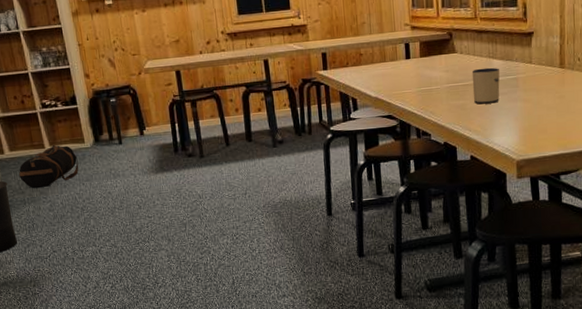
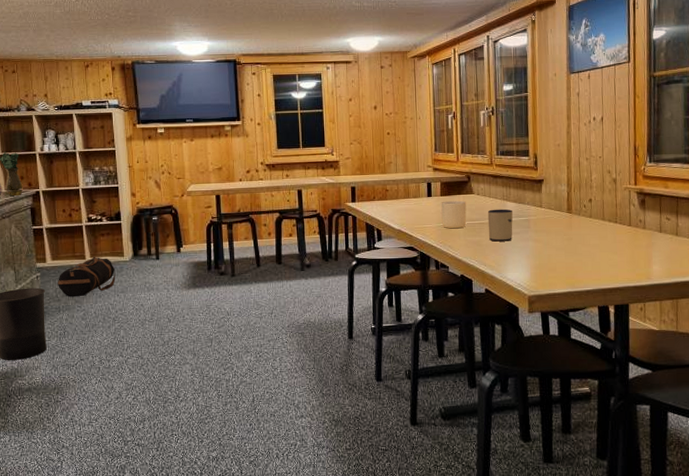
mug: none [421,61,449,93] -> present [441,200,467,229]

